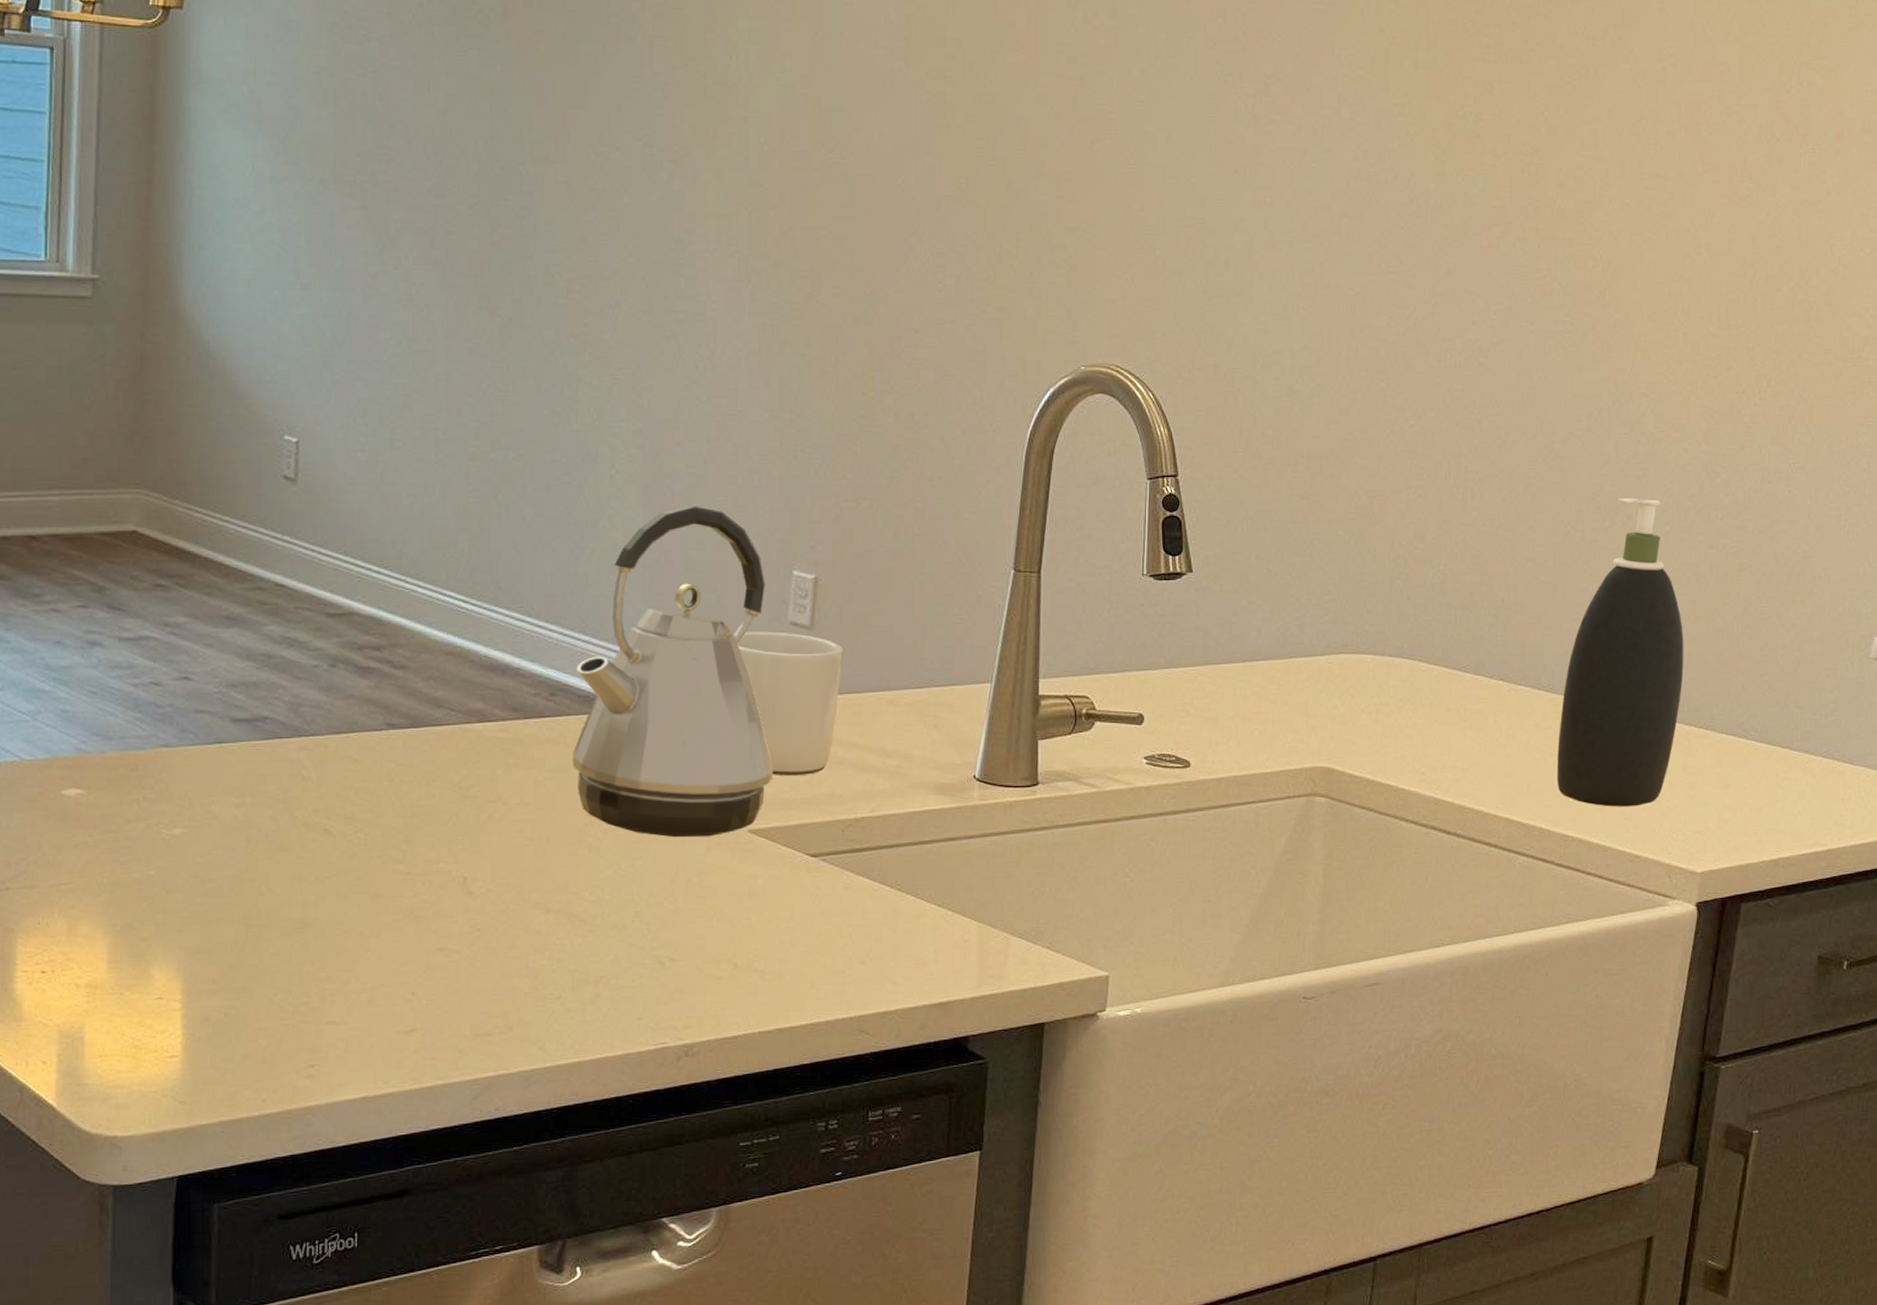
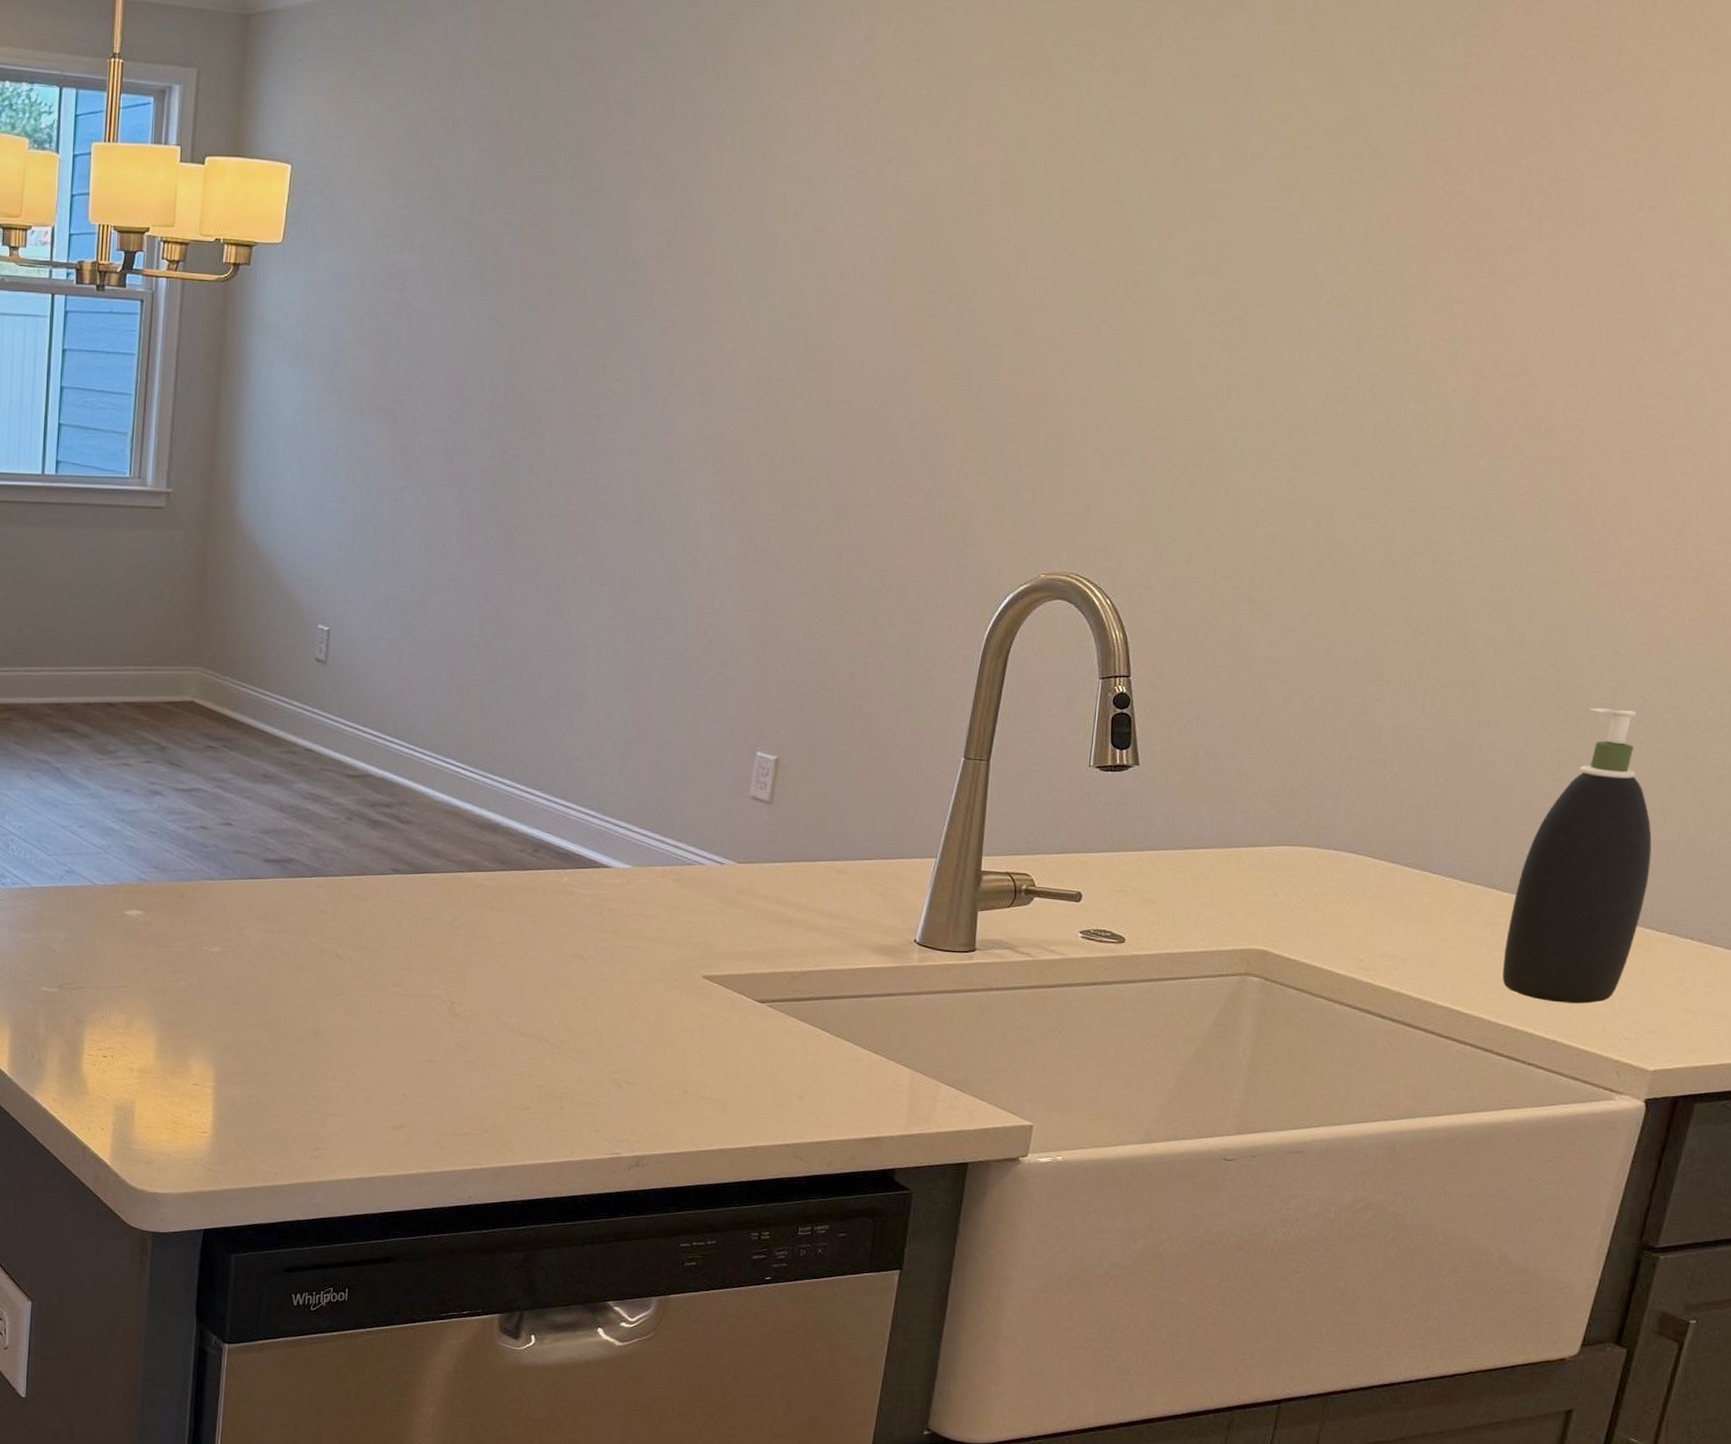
kettle: present [572,504,774,838] -> none [550,691,731,980]
mug: present [734,631,843,775] -> none [699,804,799,931]

